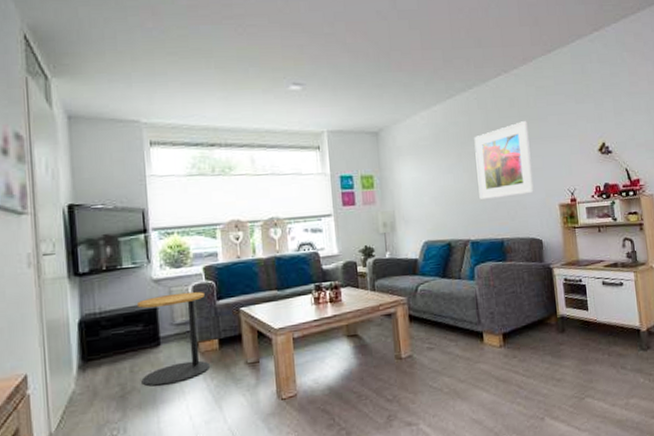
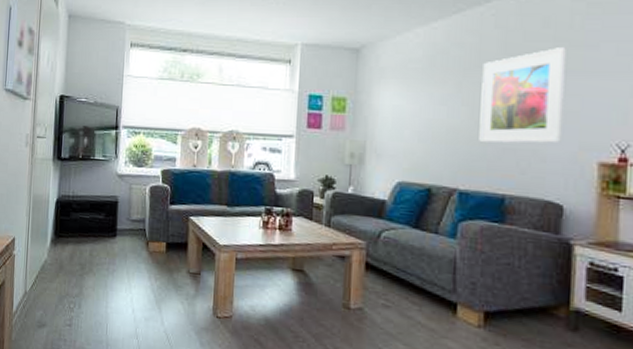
side table: present [136,291,210,387] -> none [97,190,159,276]

